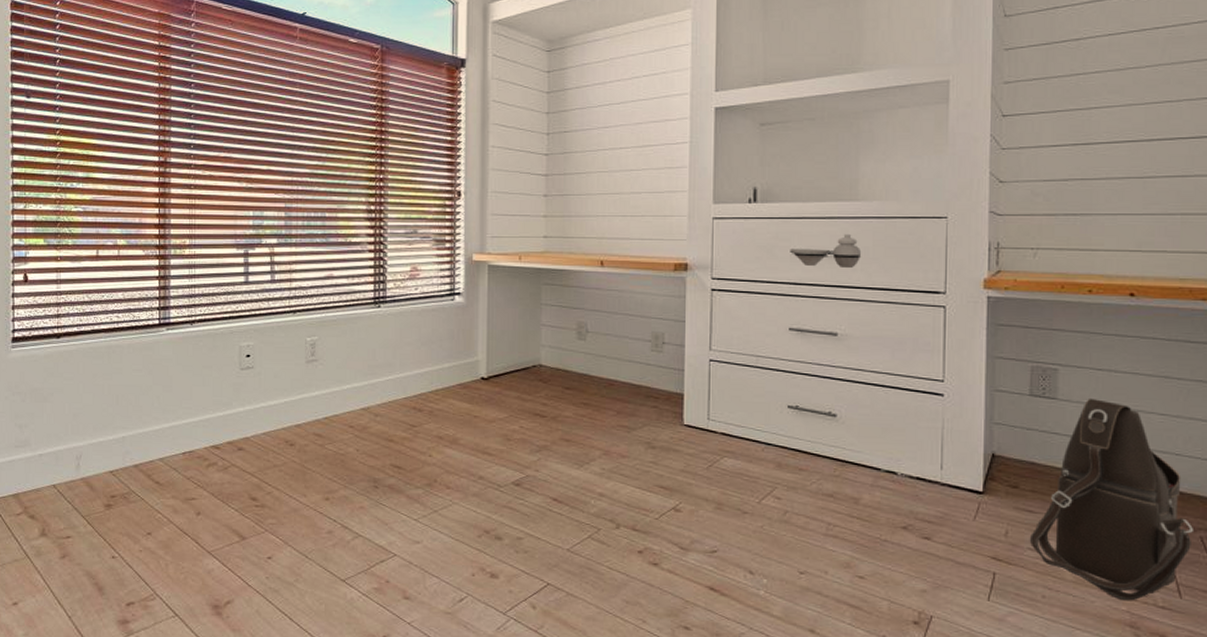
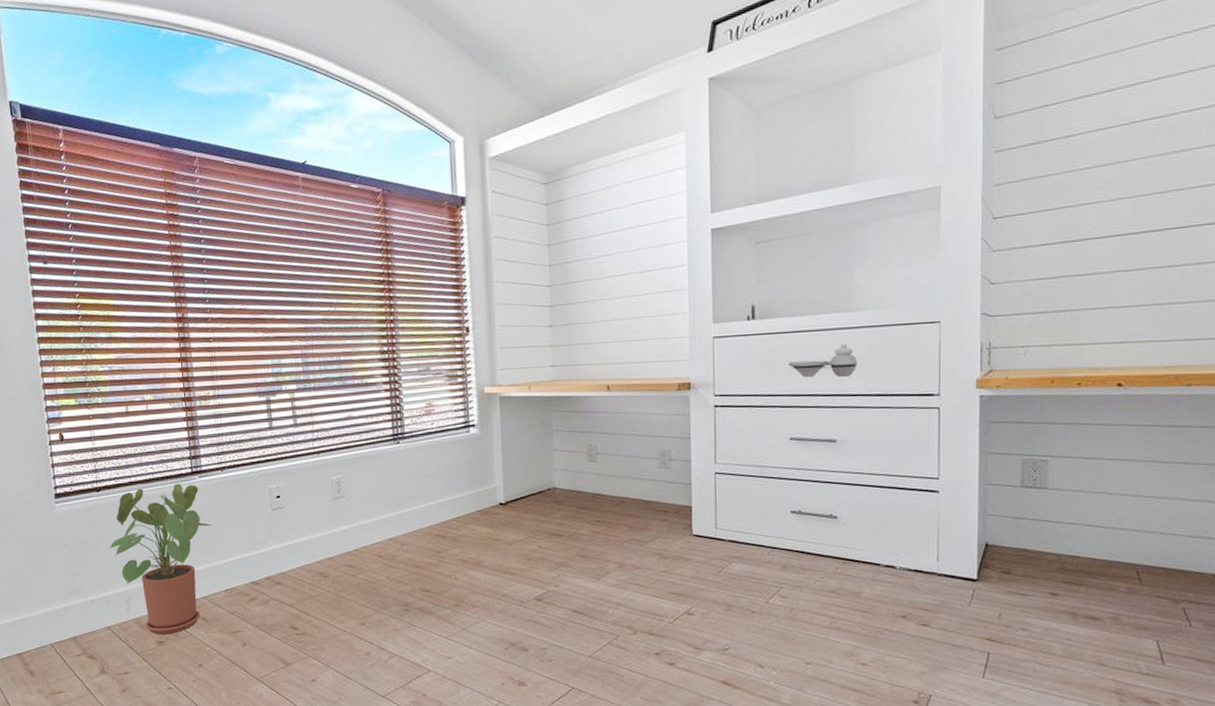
house plant: none [62,335,176,498] -> present [107,483,213,635]
shoulder bag: present [1029,398,1195,601] -> none [1021,485,1177,670]

